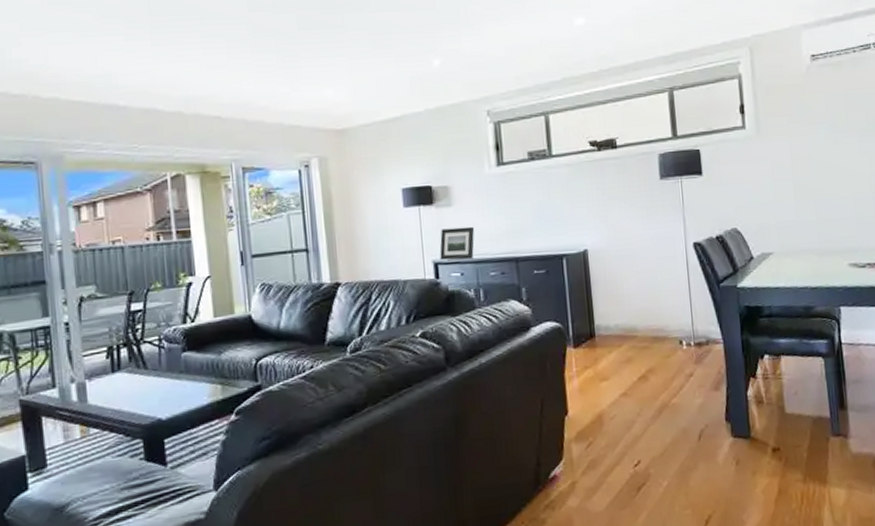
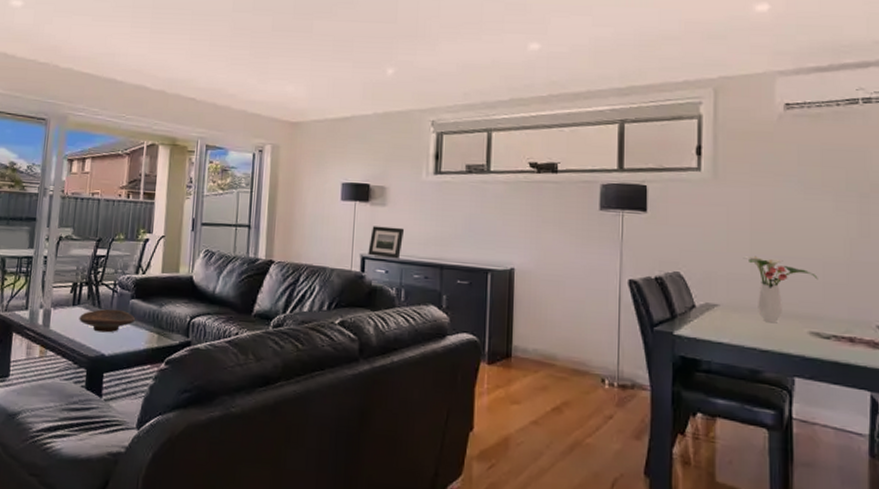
decorative bowl: none [122,366,192,396] -> present [79,309,136,333]
flower arrangement: none [789,201,852,262] -> present [743,255,818,323]

